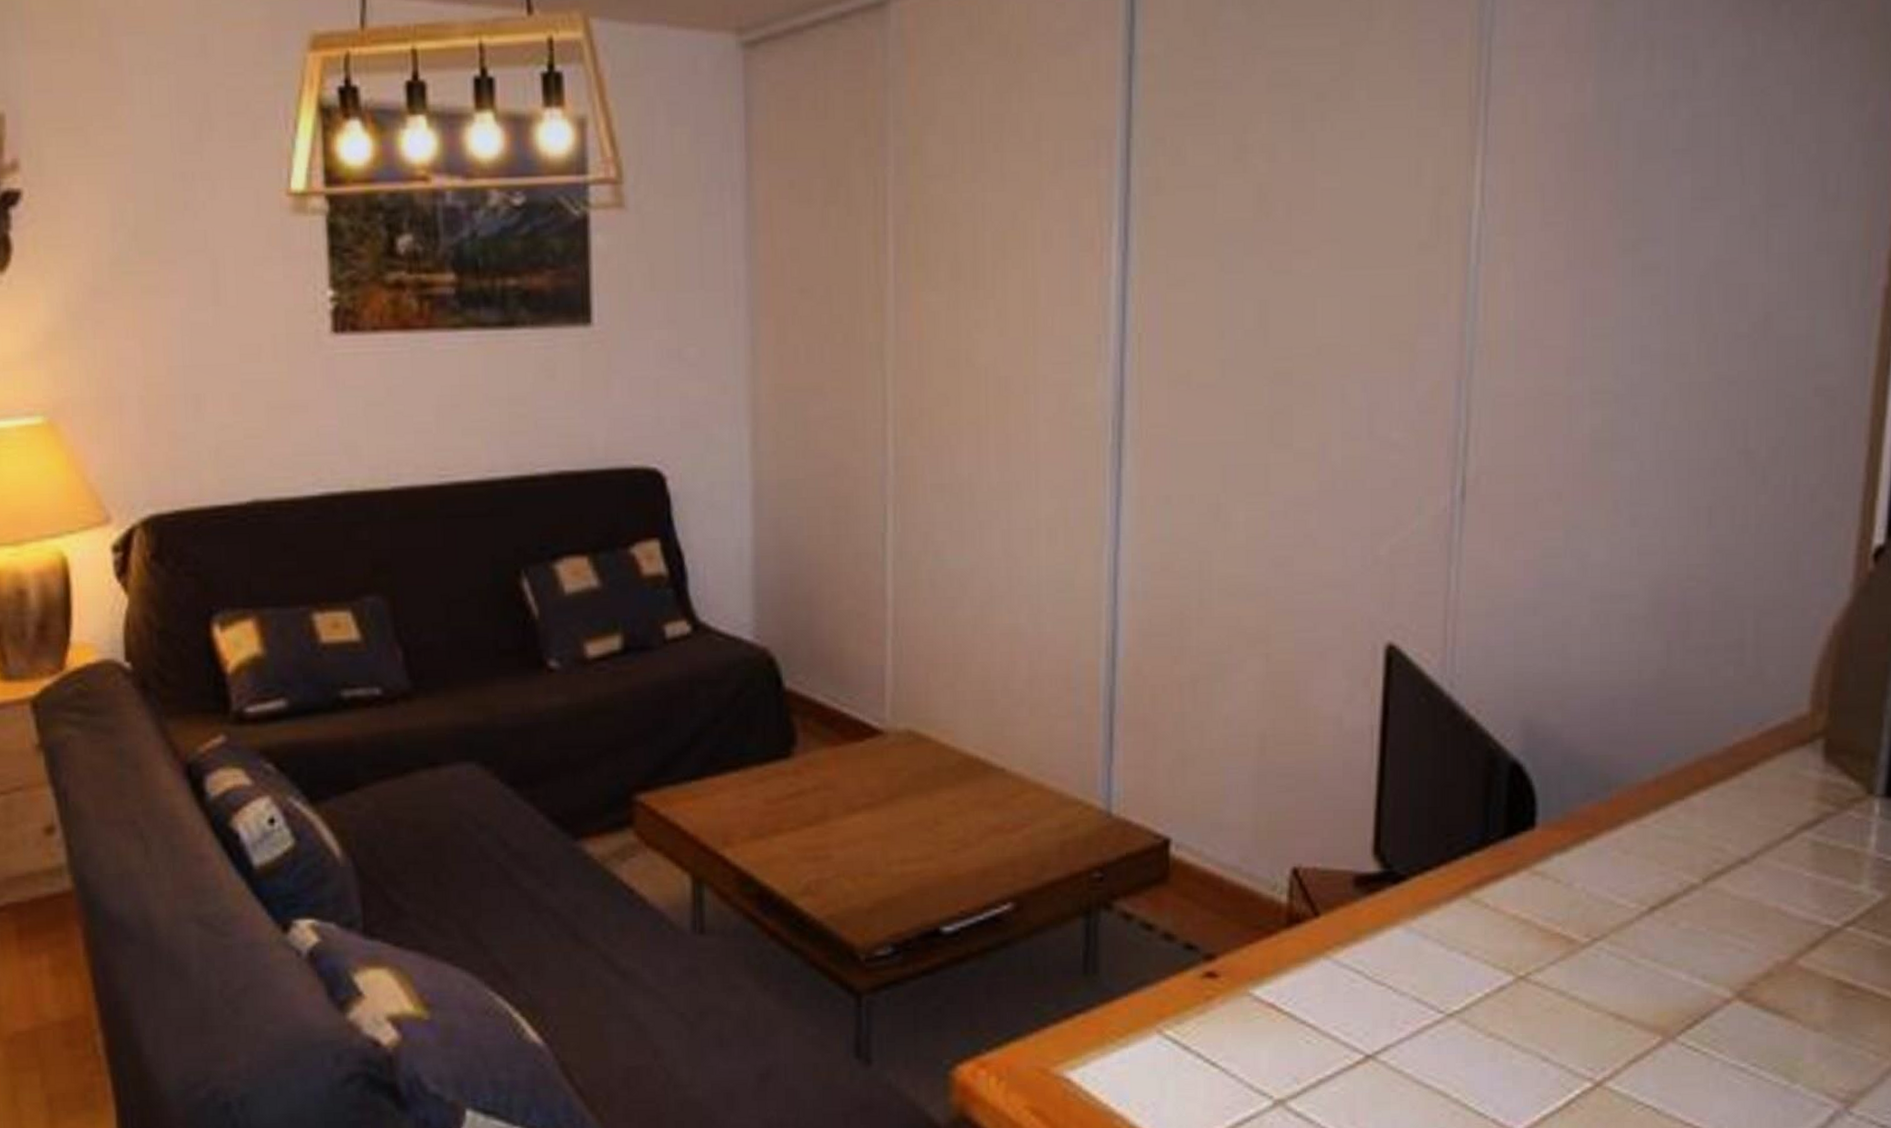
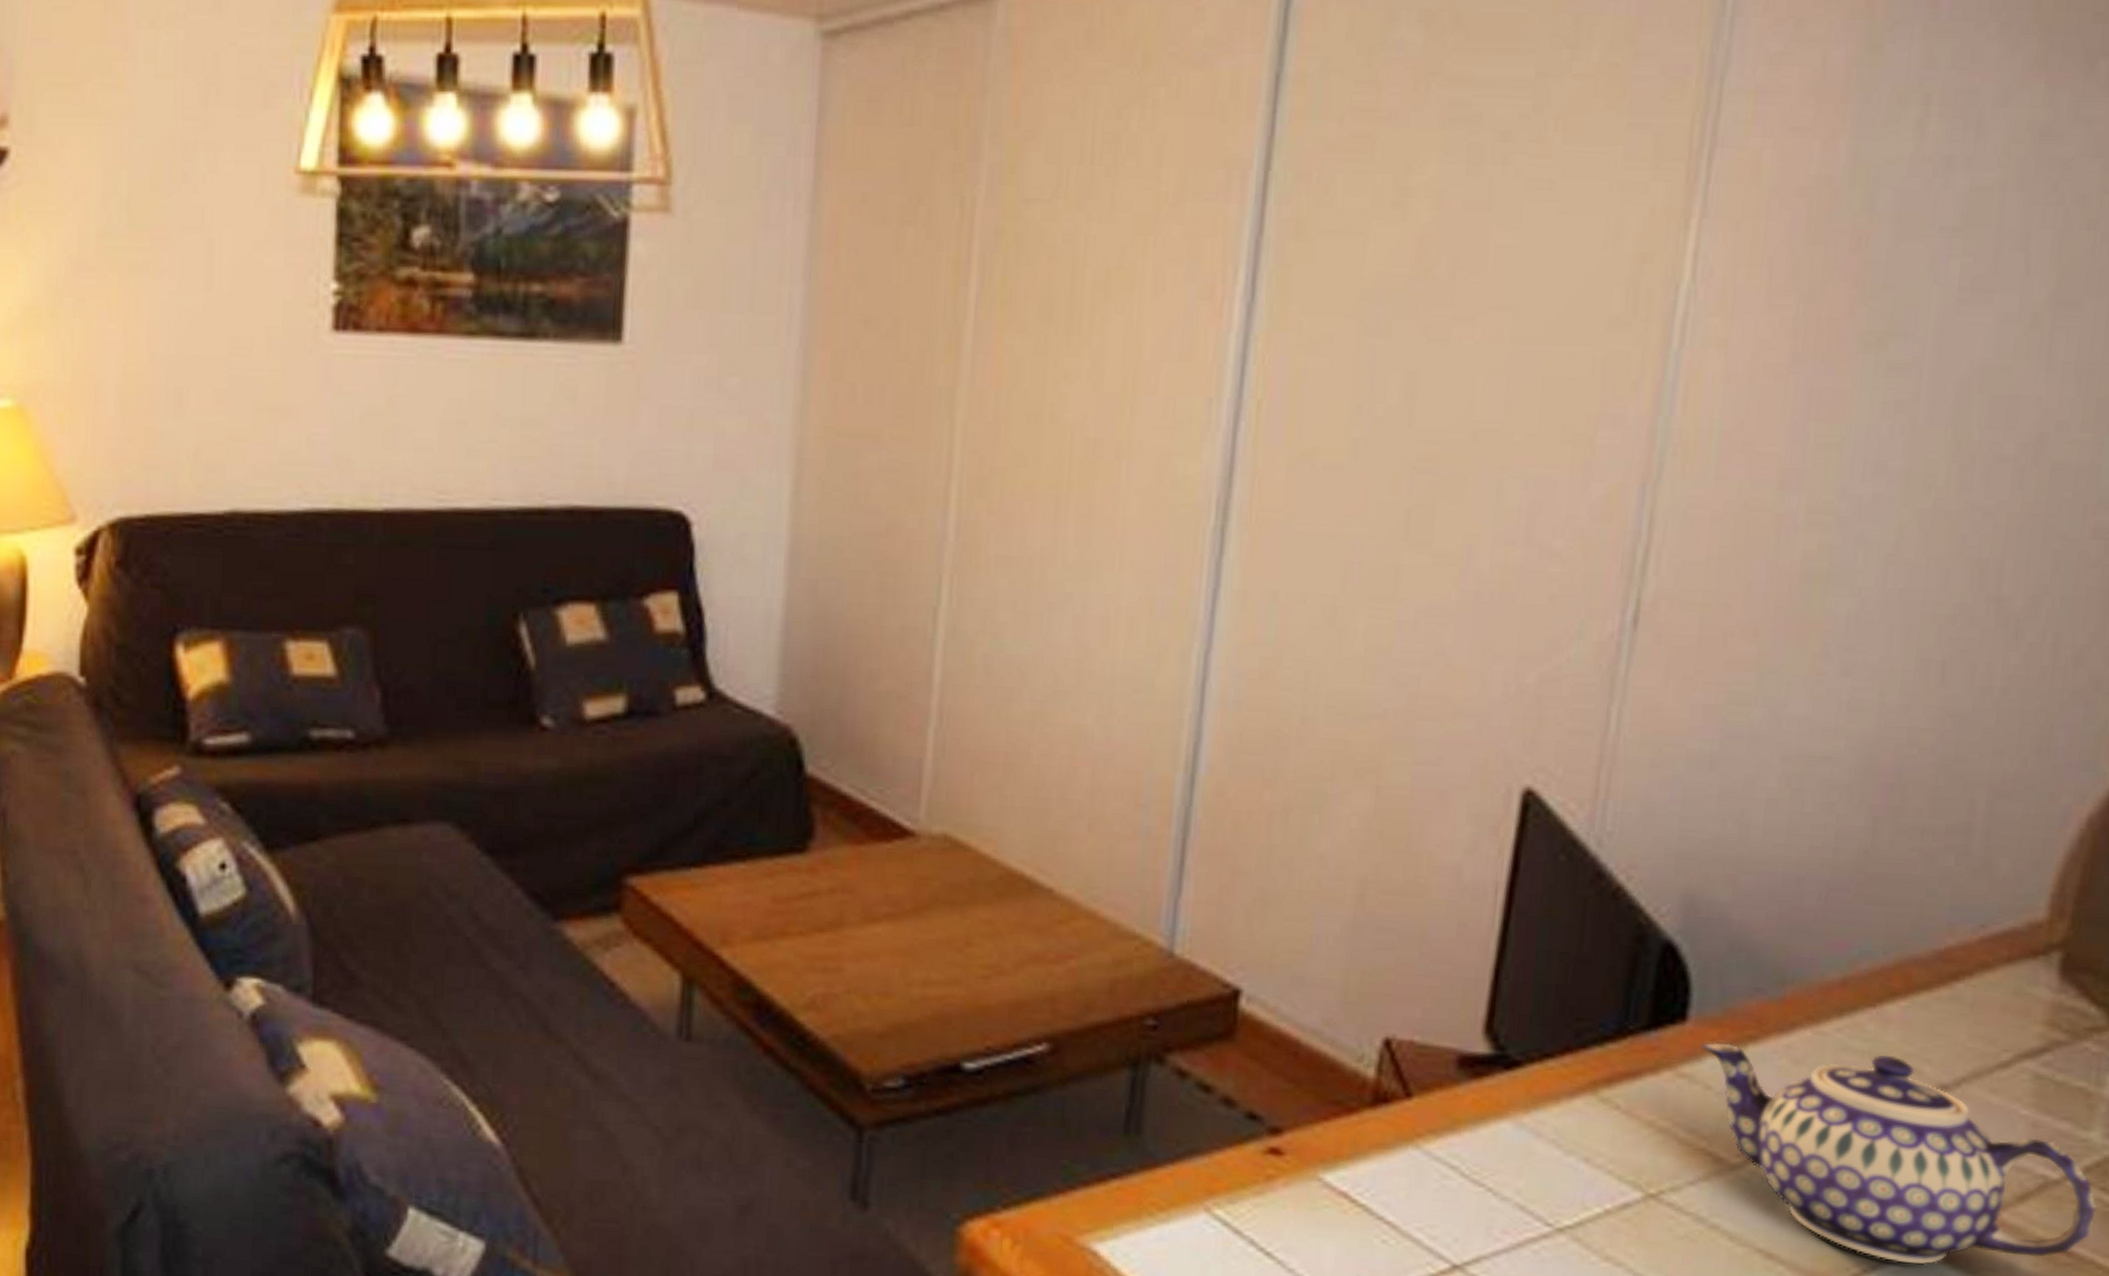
teapot: none [1549,838,1872,1011] -> present [1701,1042,2098,1265]

